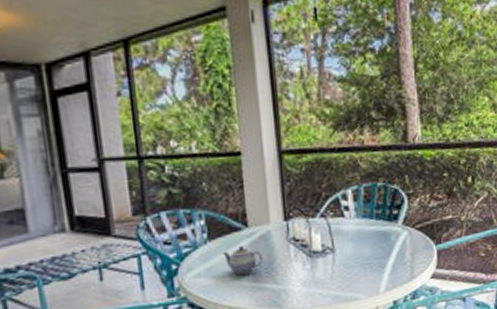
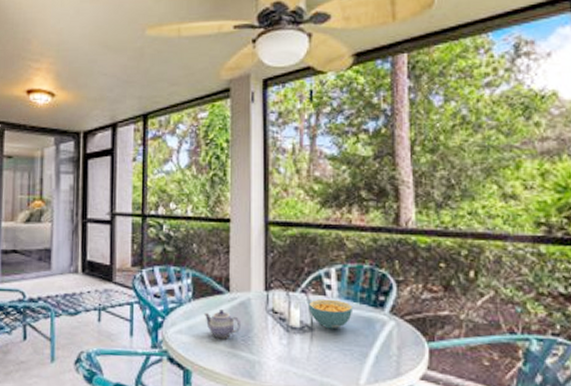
cereal bowl: none [328,219,371,248] -> present [308,298,354,329]

